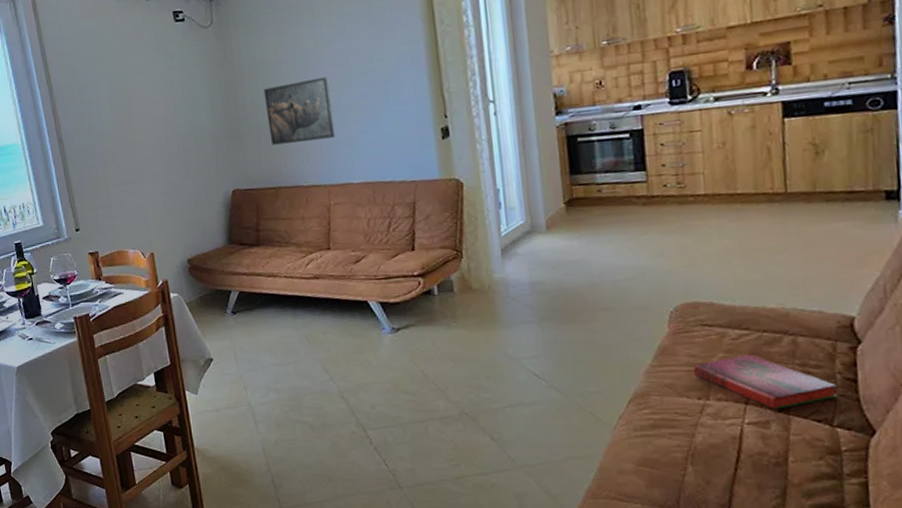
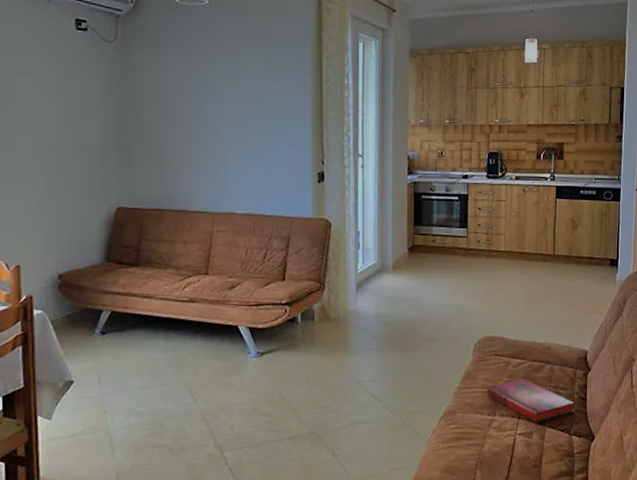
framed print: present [263,76,335,145] -> none [160,110,225,168]

